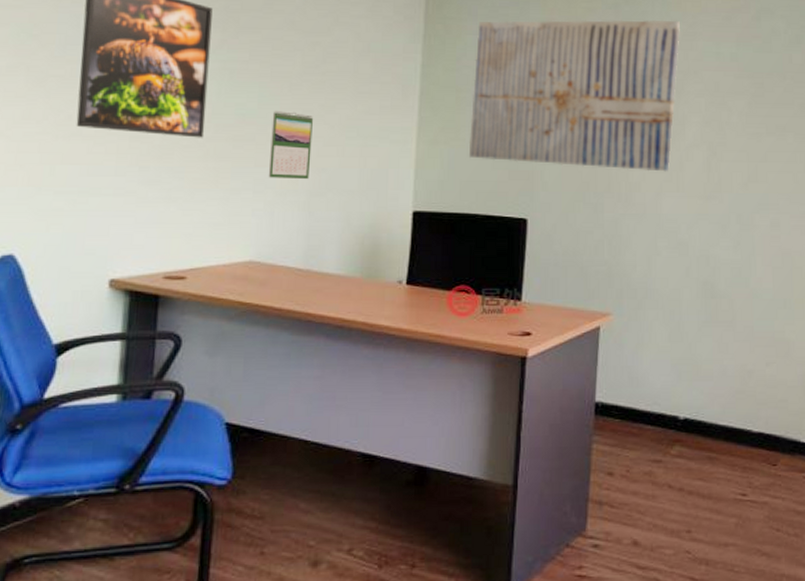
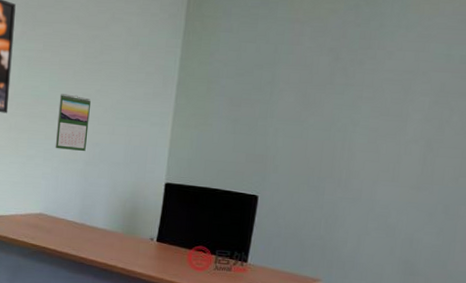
wall art: present [468,19,680,172] -> none [213,20,416,163]

